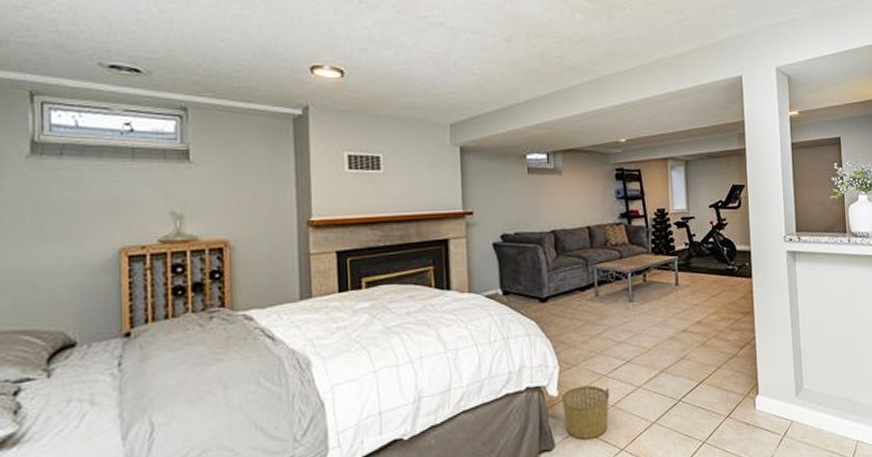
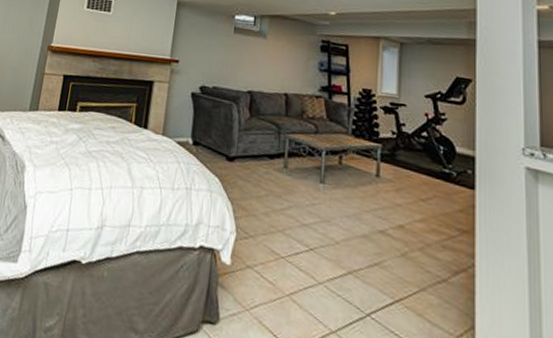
basket: present [560,385,610,440] -> none [233,260,287,328]

